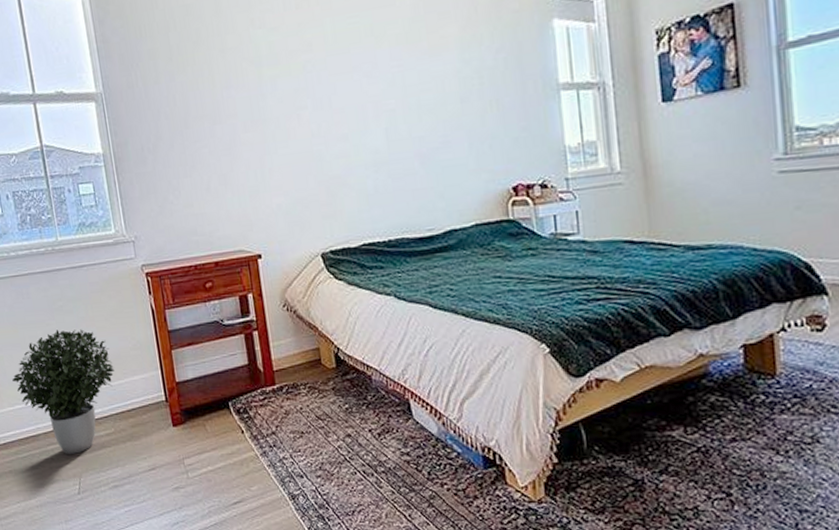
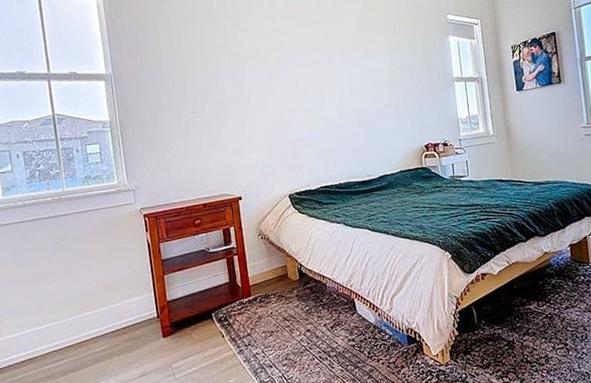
potted plant: present [12,329,114,455] -> none [12,263,112,372]

